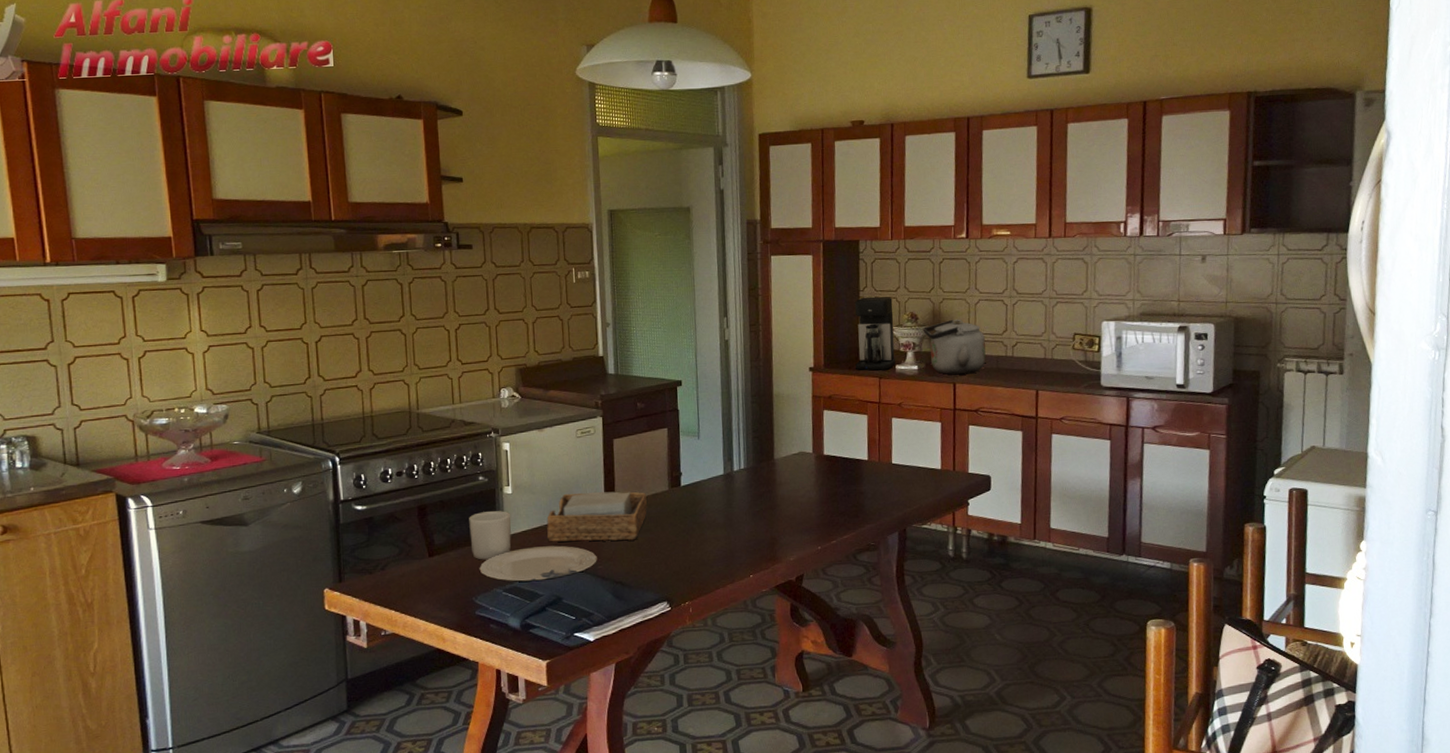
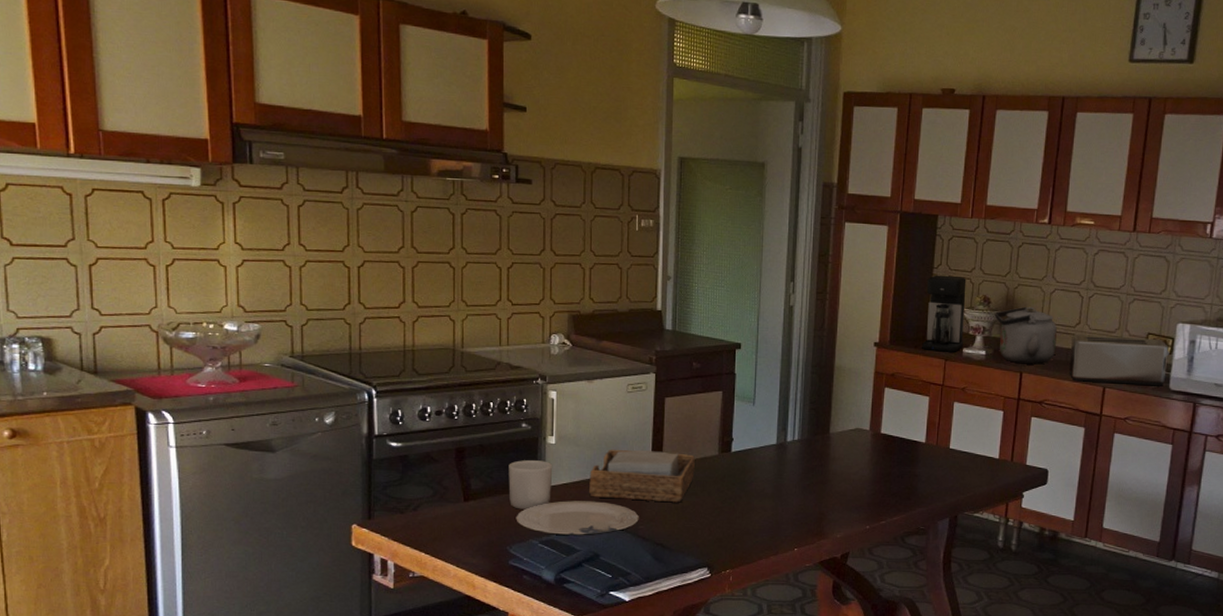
toaster: none [1000,338,1098,387] -> present [1069,334,1170,386]

